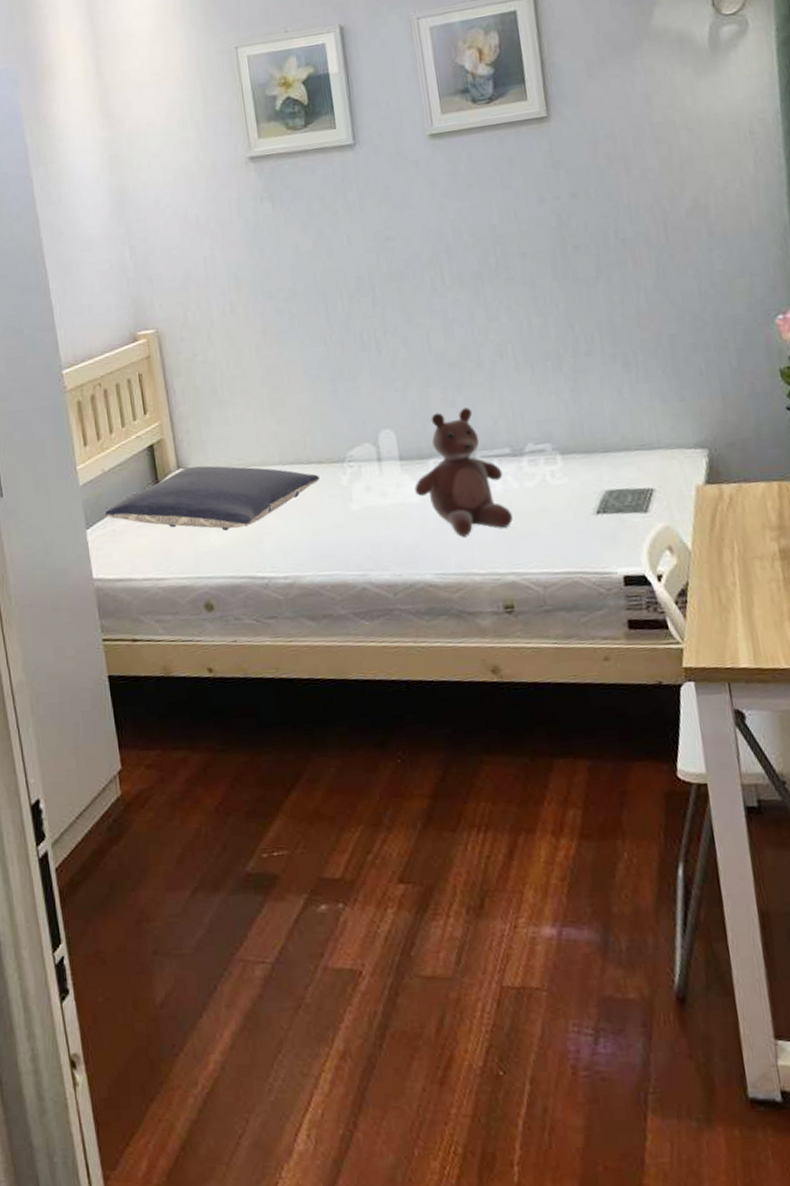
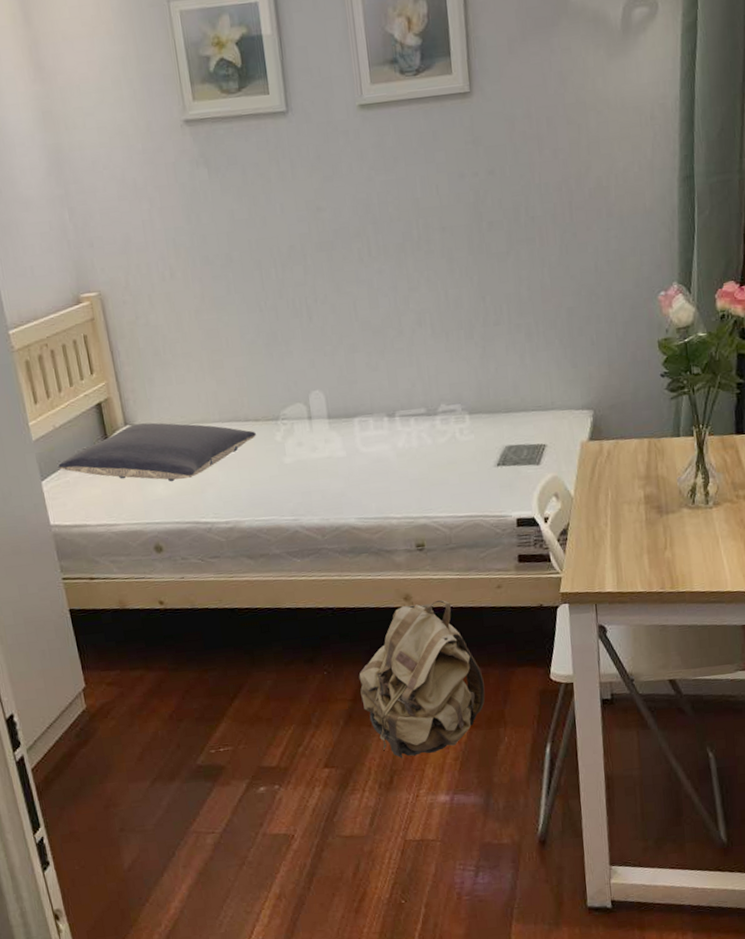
teddy bear: present [414,407,513,537] -> none [341,371,426,486]
backpack: none [439,674,596,875] -> present [359,600,485,758]

